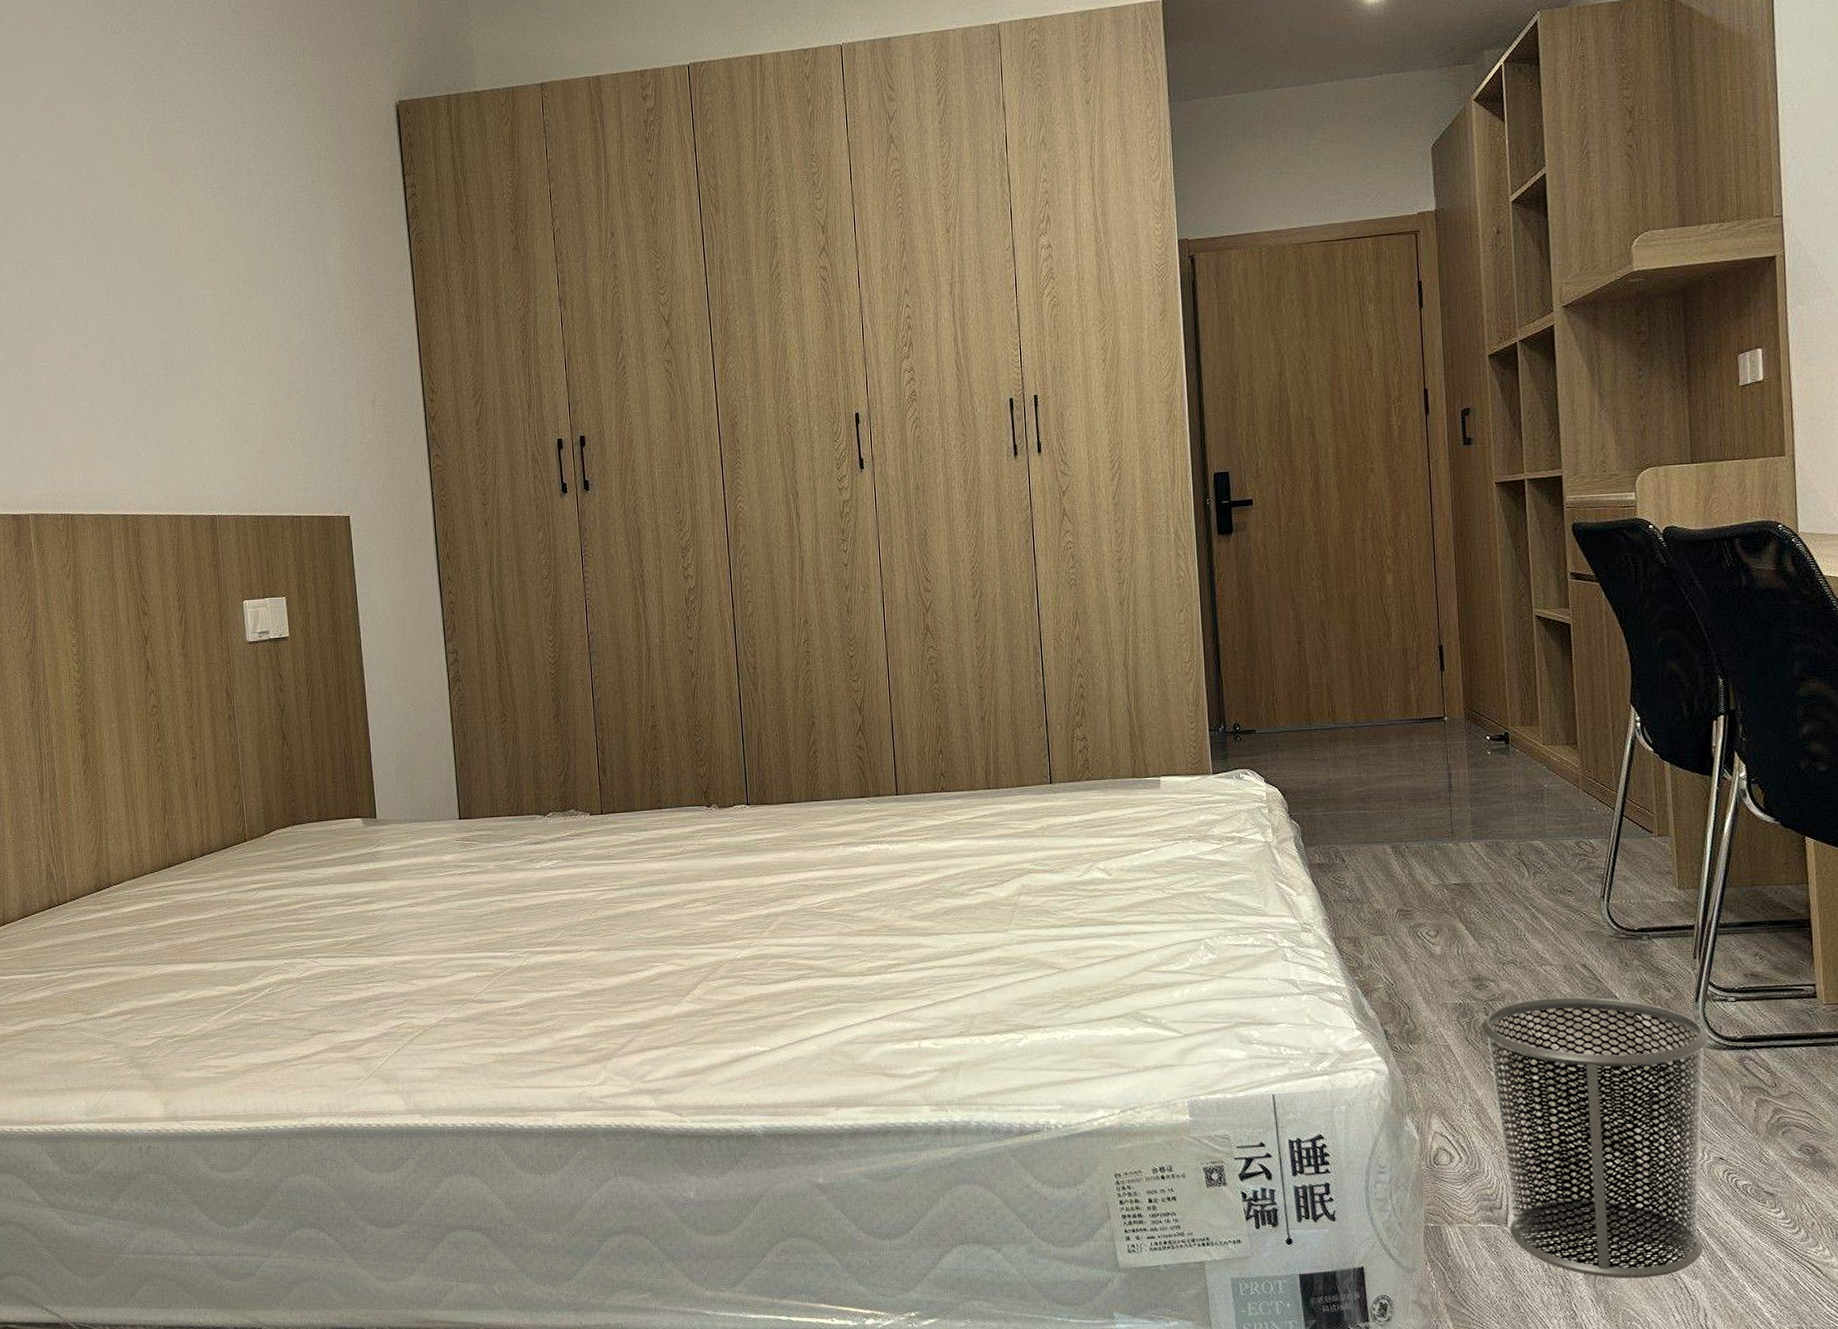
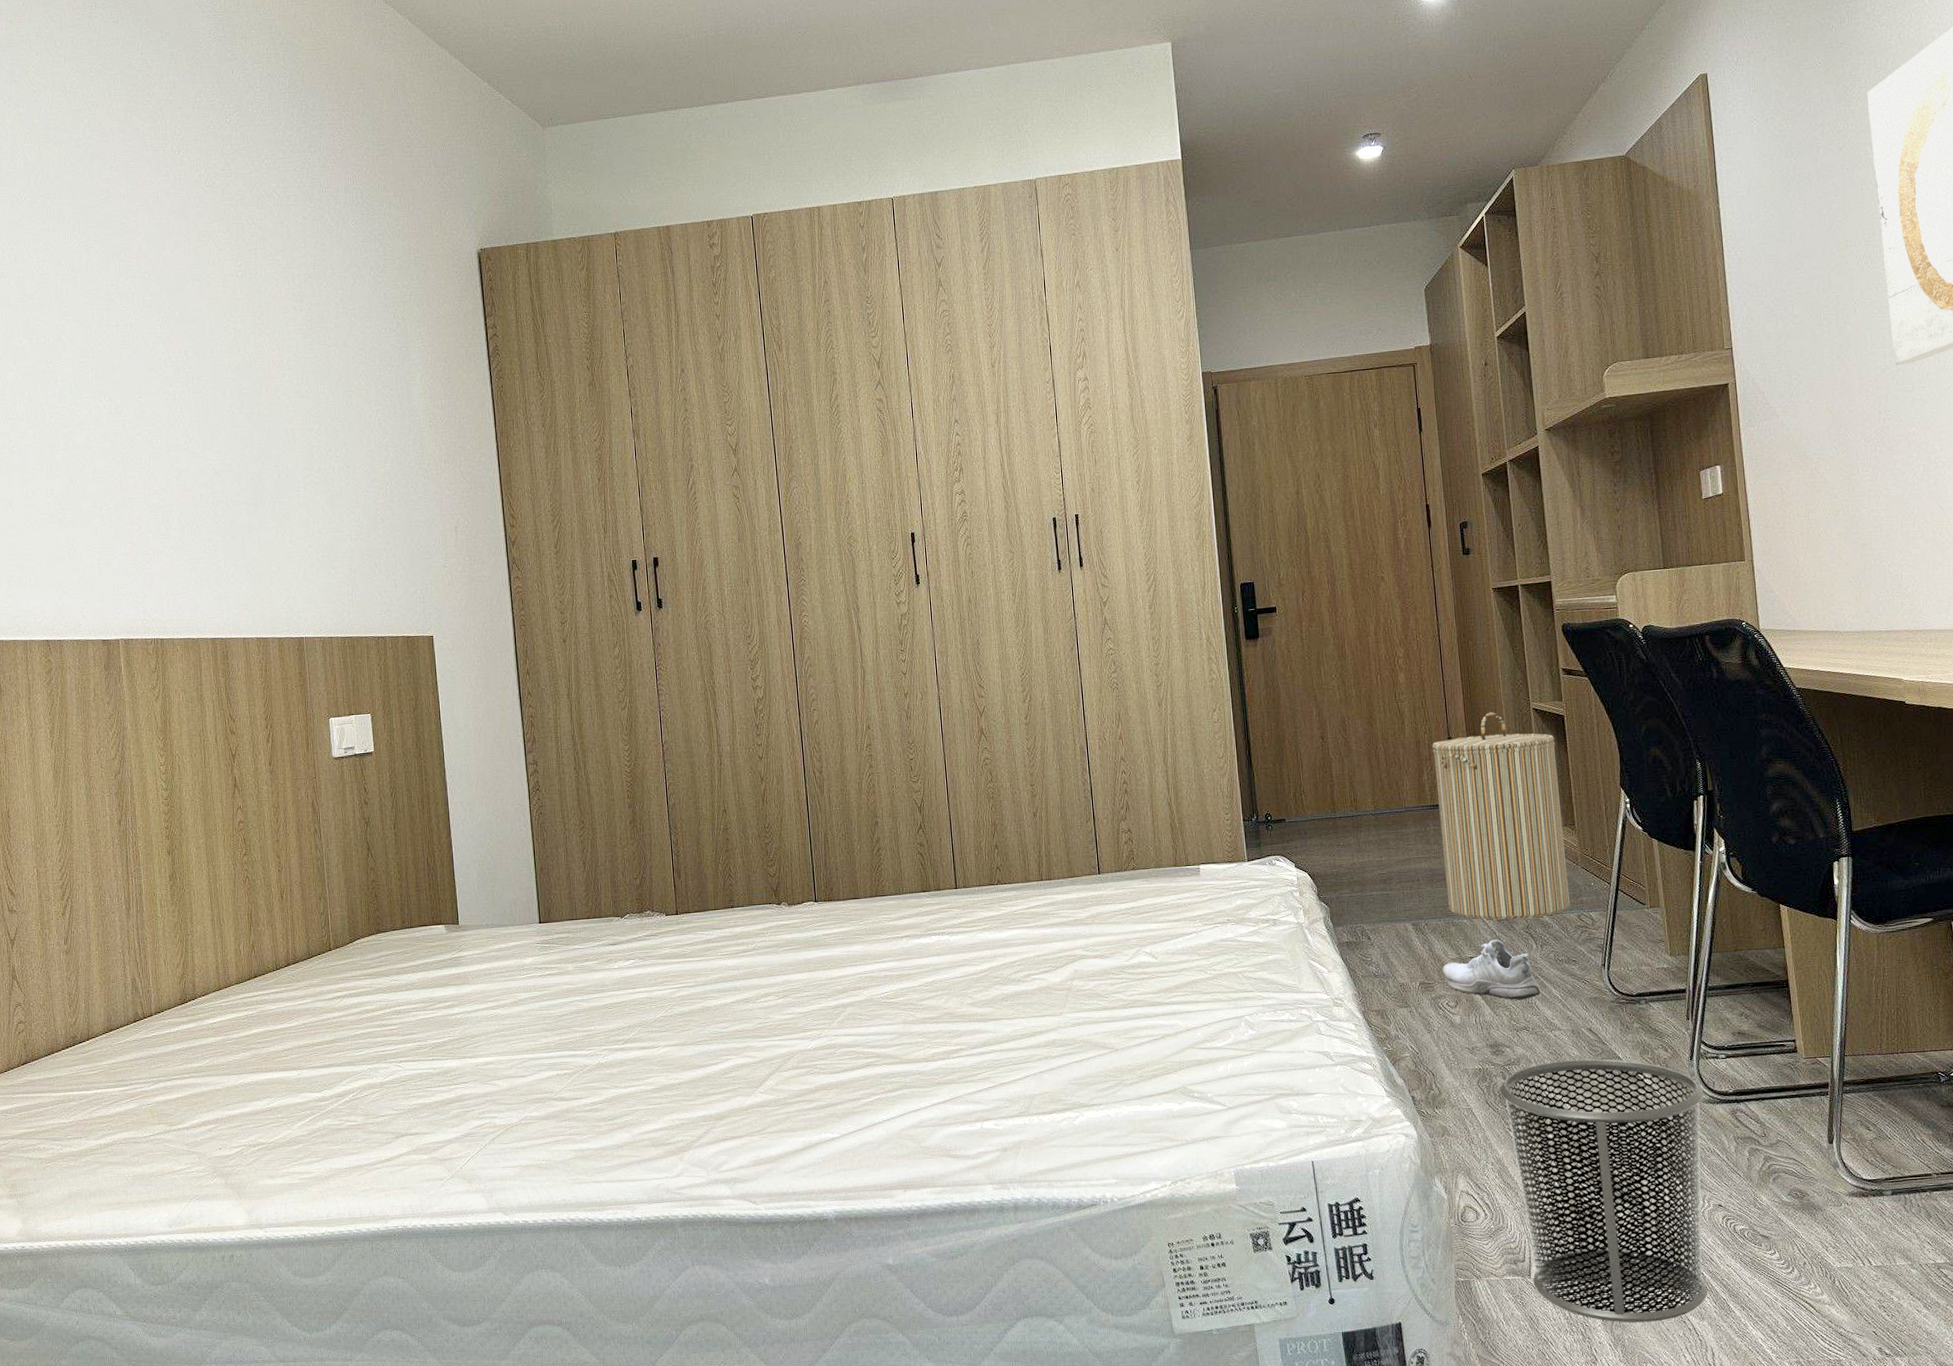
laundry hamper: none [1421,618,1568,845] -> present [1432,712,1570,920]
shoe: none [1423,865,1531,931] -> present [1443,939,1541,1000]

